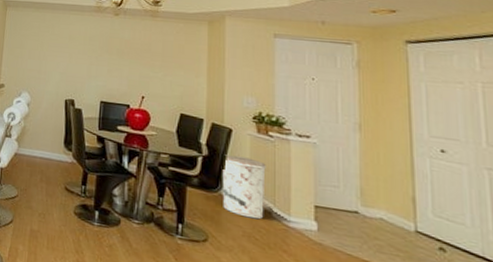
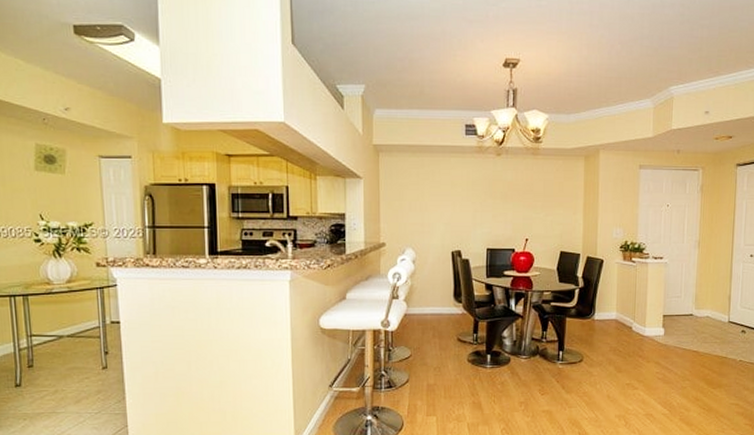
trash can: present [222,154,266,220] -> none [594,283,629,335]

